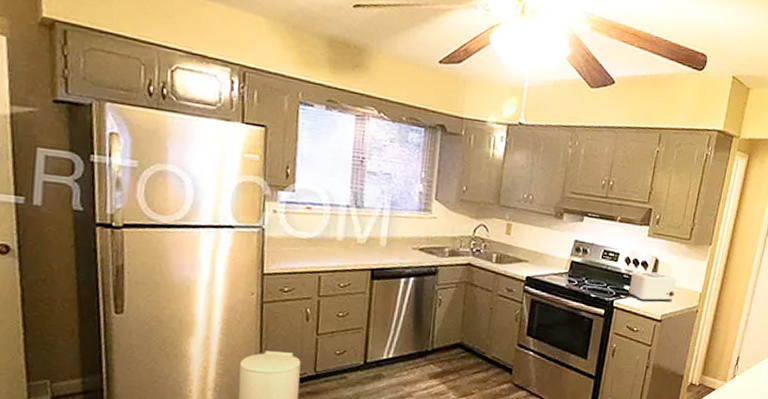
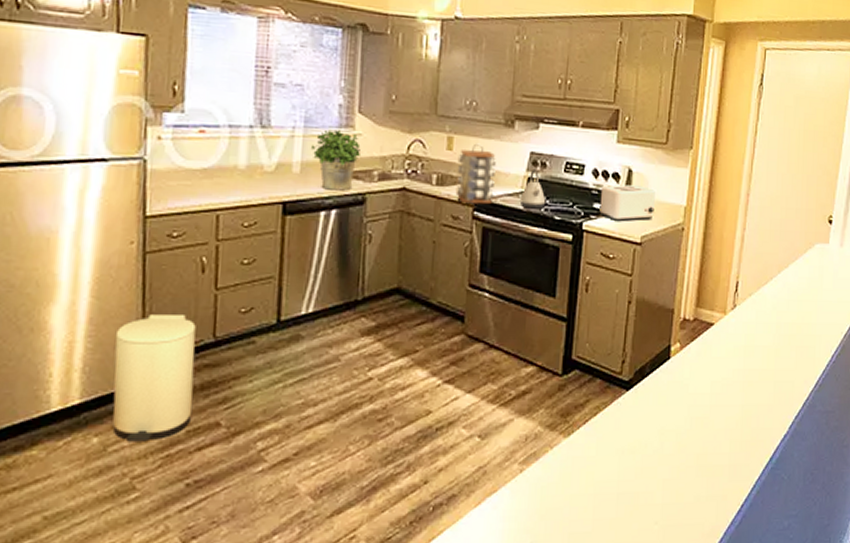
potted plant: none [395,212,436,263] -> present [310,129,362,191]
spice rack: none [511,230,546,281] -> present [455,143,496,205]
kettle: none [563,254,585,289] -> present [519,168,546,211]

